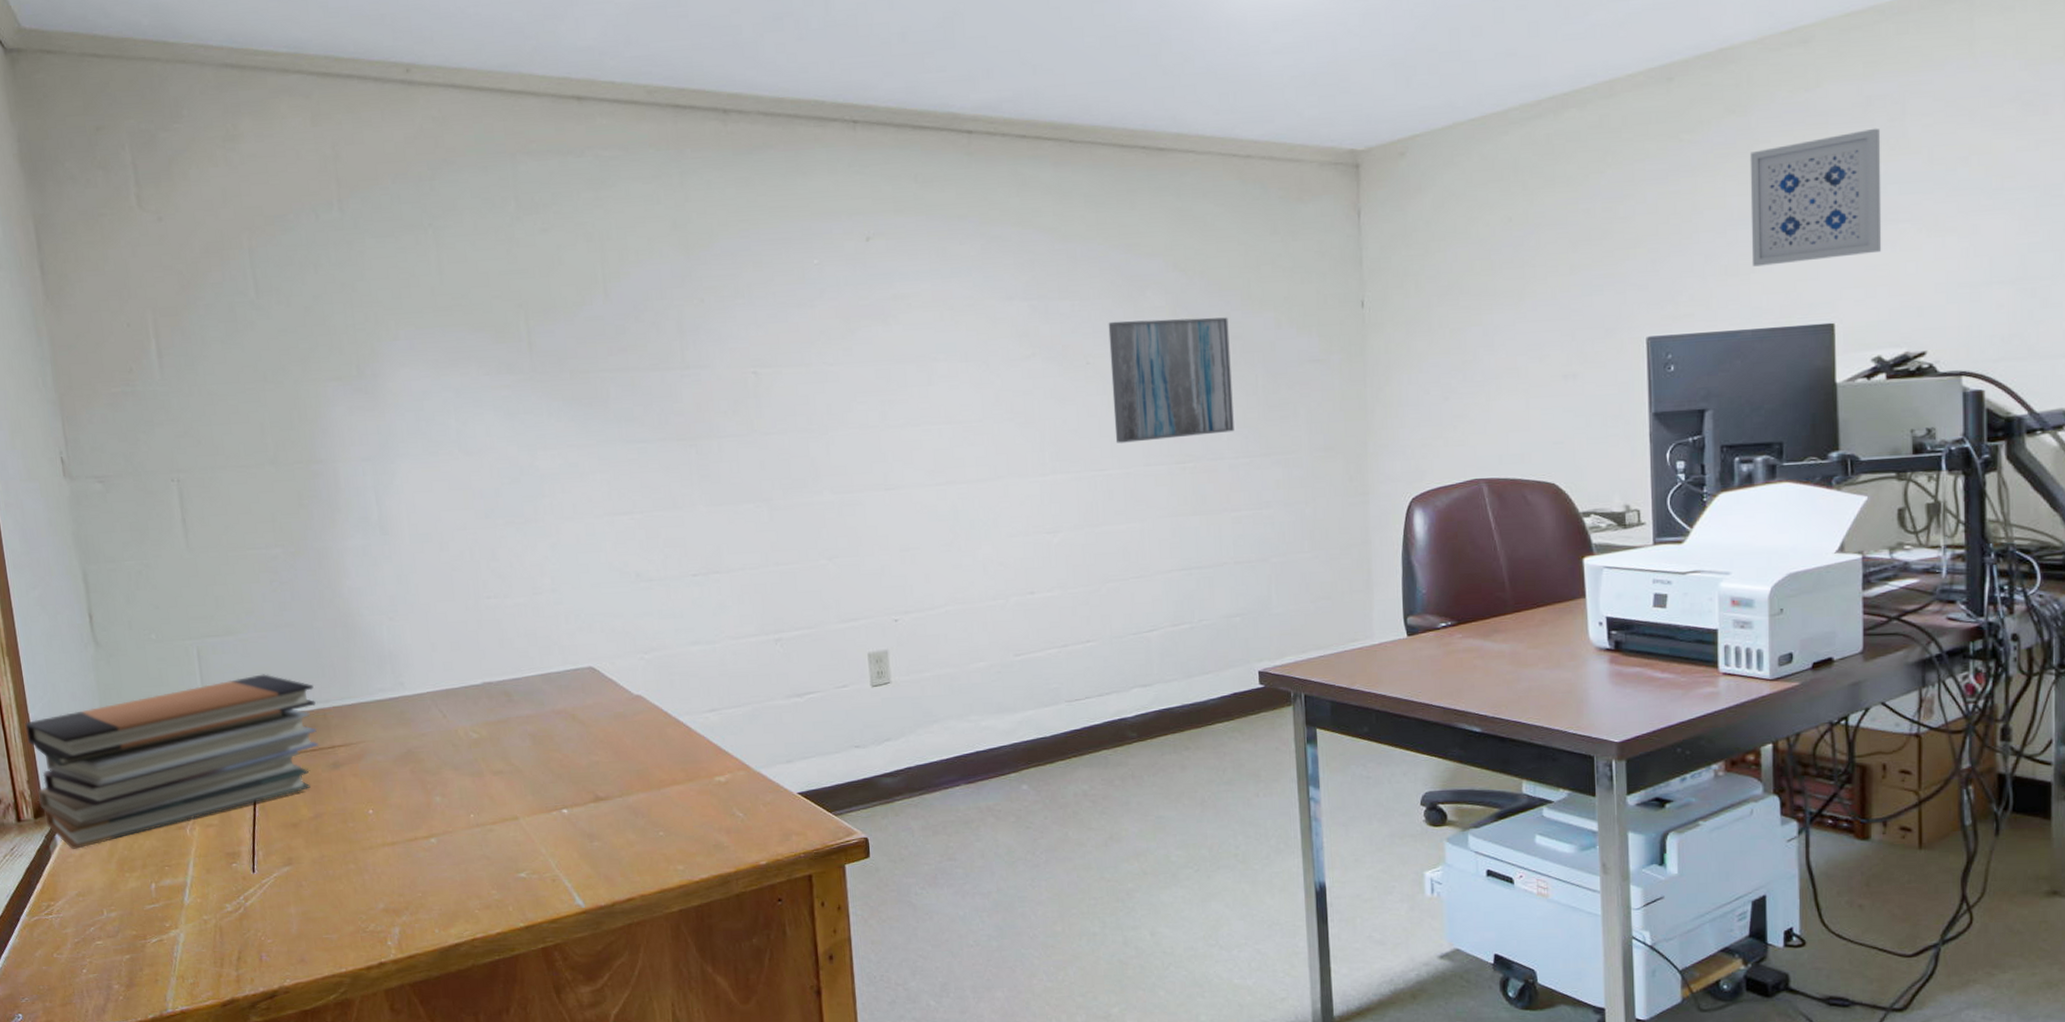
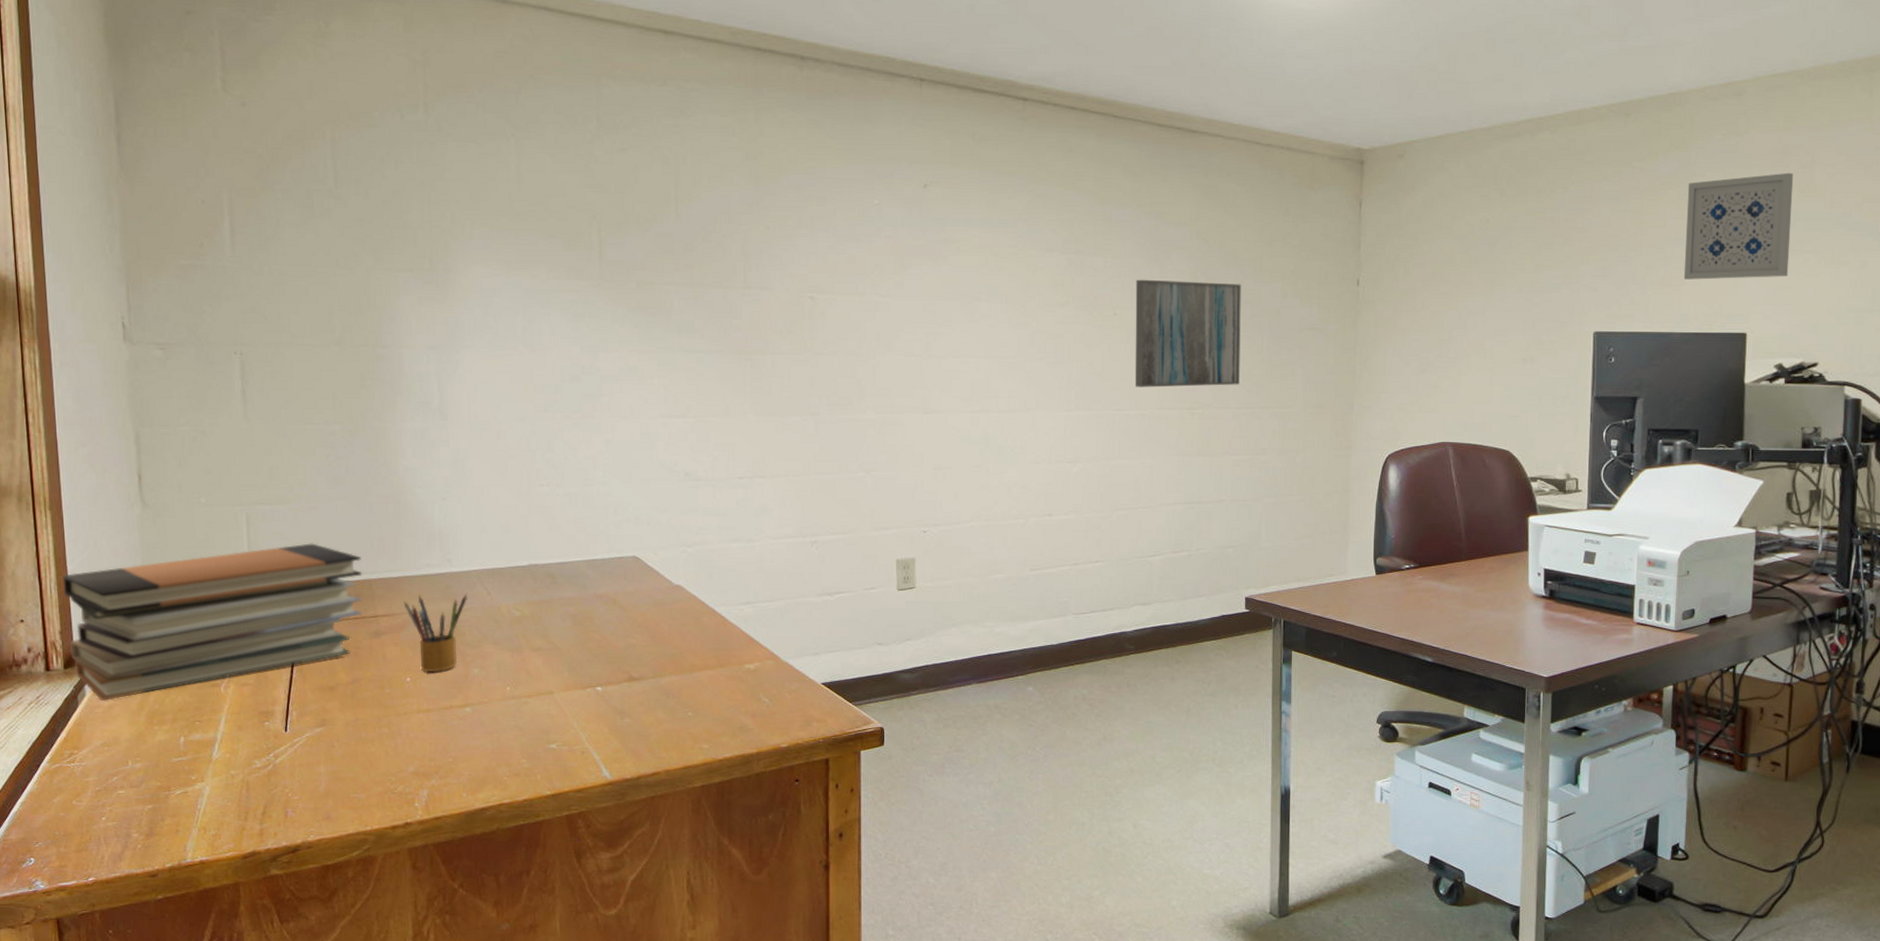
pencil box: none [359,717,424,802] -> present [403,593,468,672]

